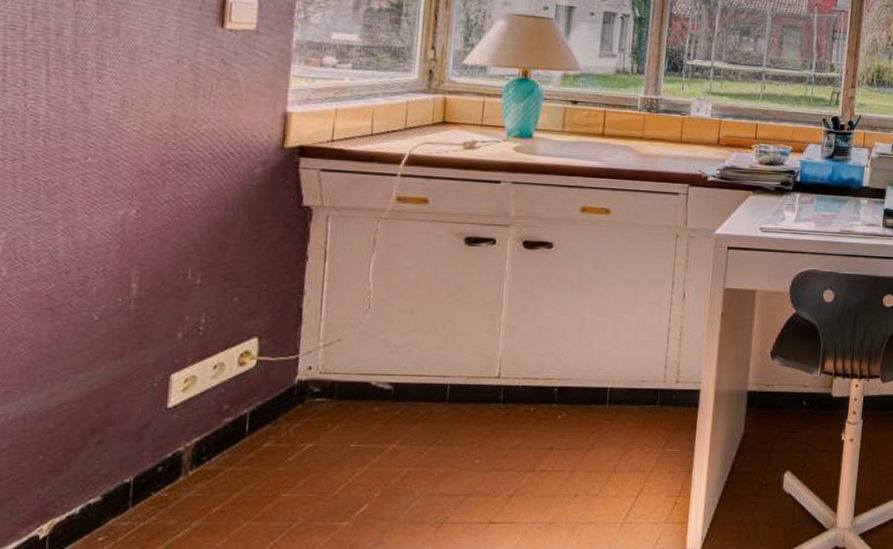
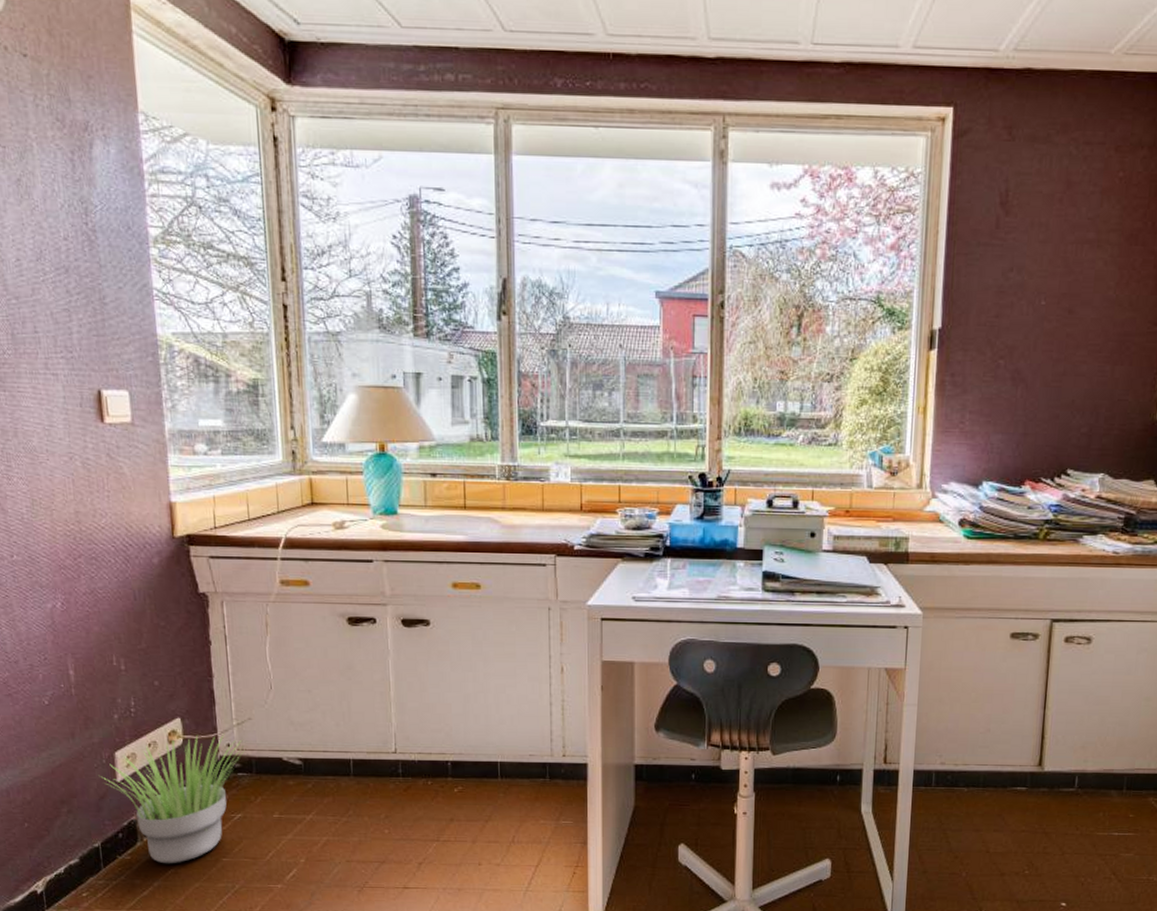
potted plant: none [149,355,327,501] -> present [101,734,244,864]

